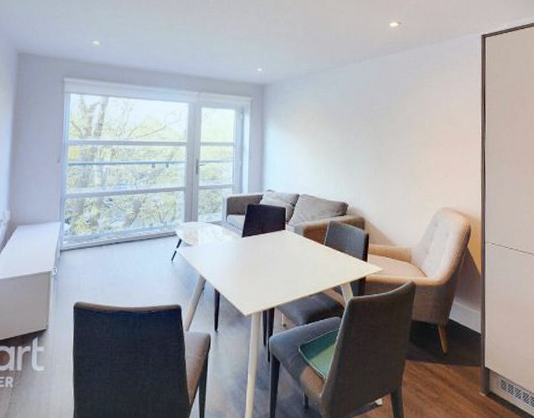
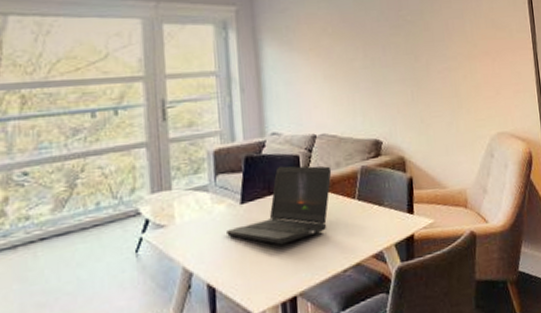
laptop computer: none [231,214,308,270] -> present [227,166,332,245]

